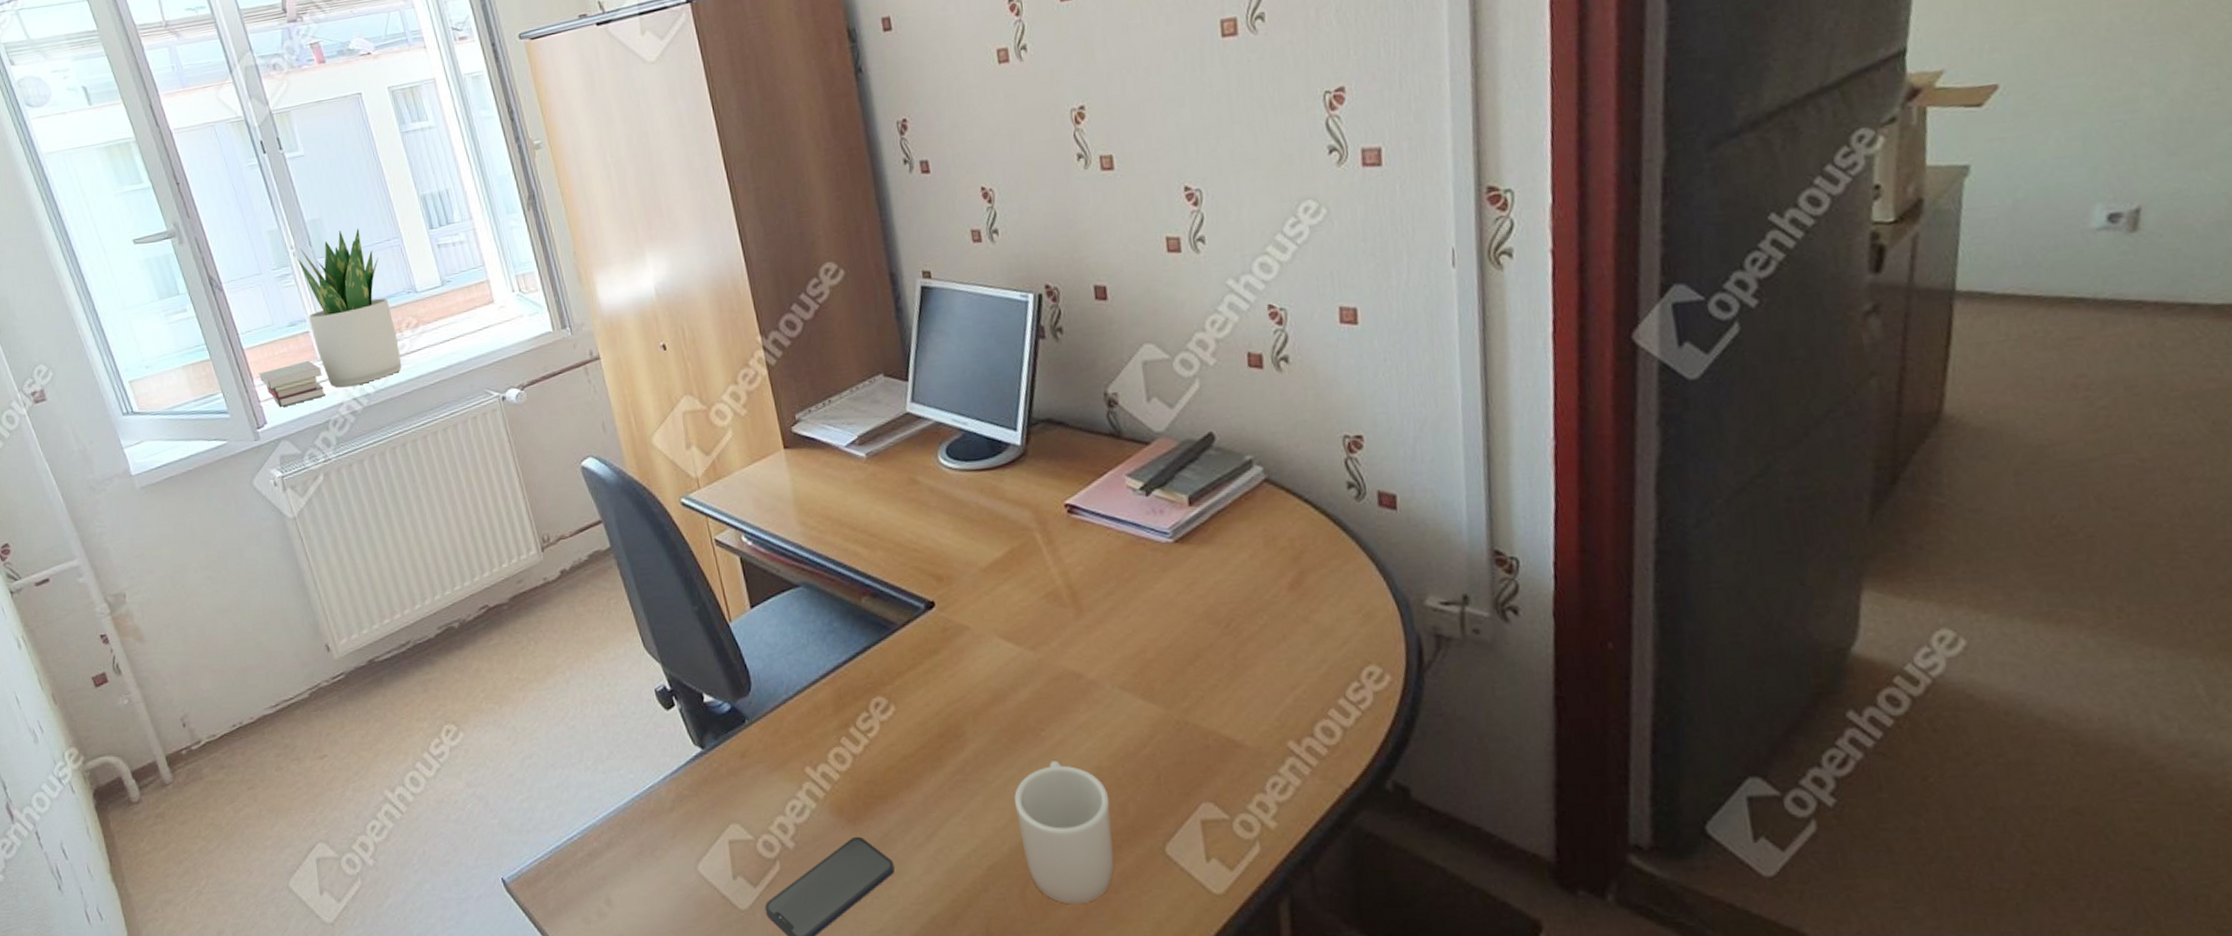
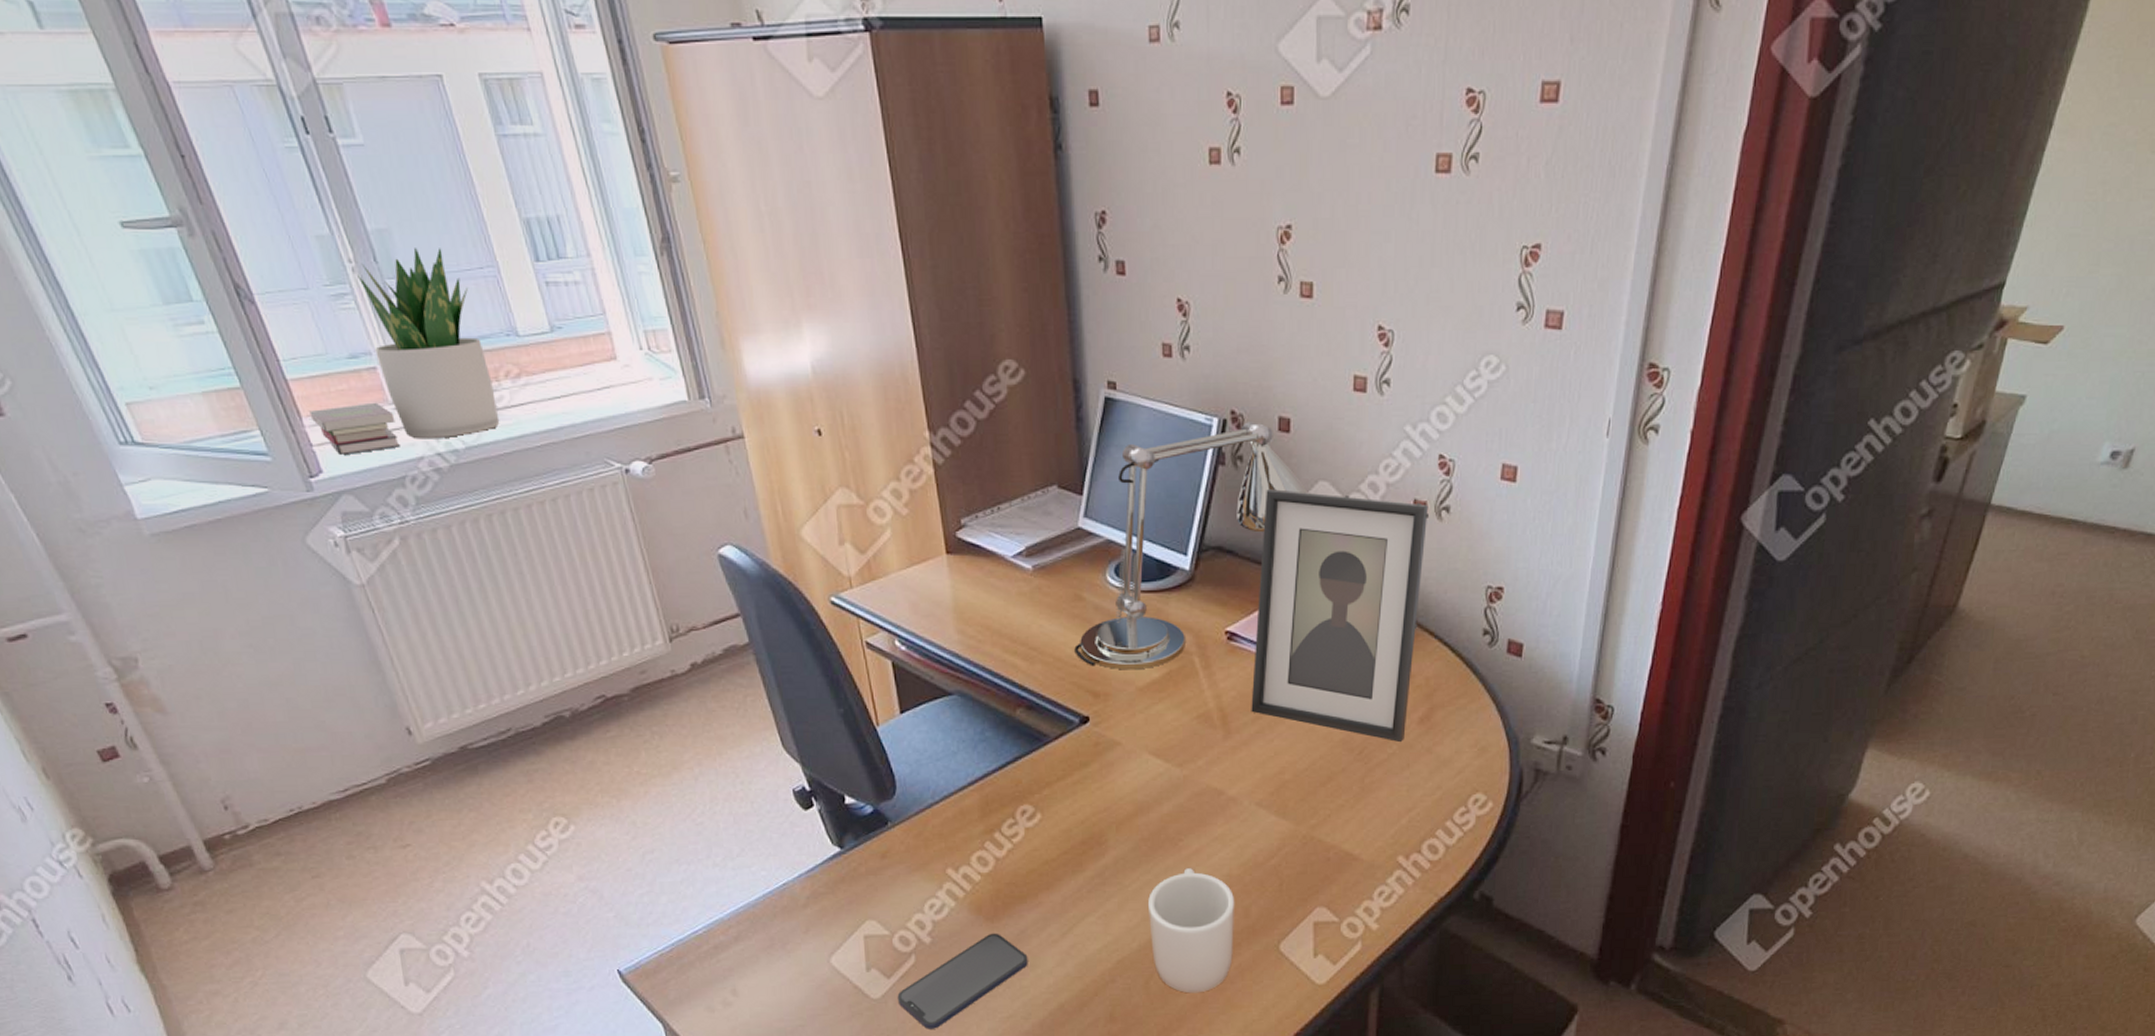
desk lamp: none [913,292,1134,551] -> present [1074,420,1309,670]
picture frame: none [1090,355,1276,613] -> present [1251,489,1430,743]

